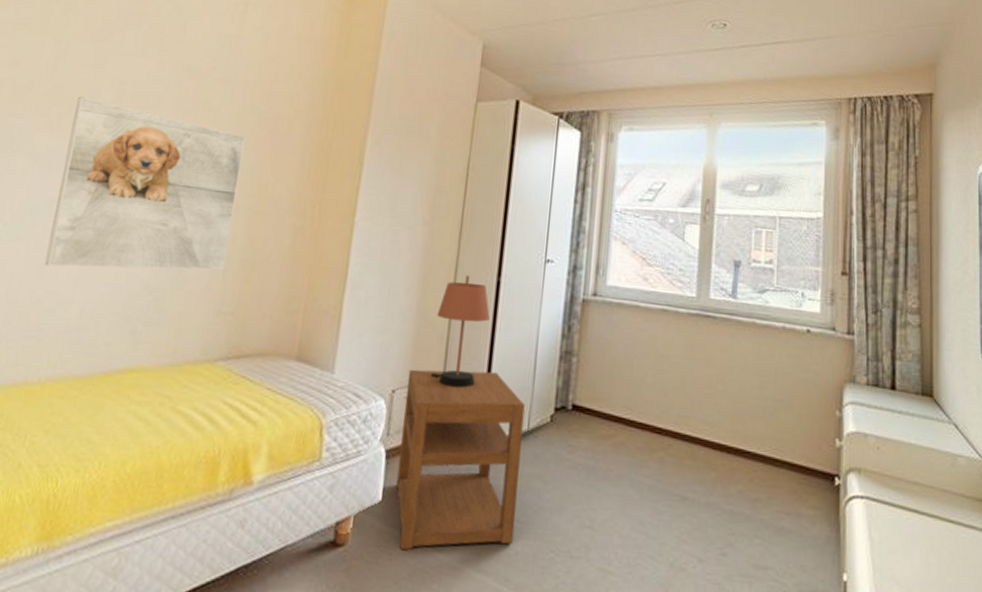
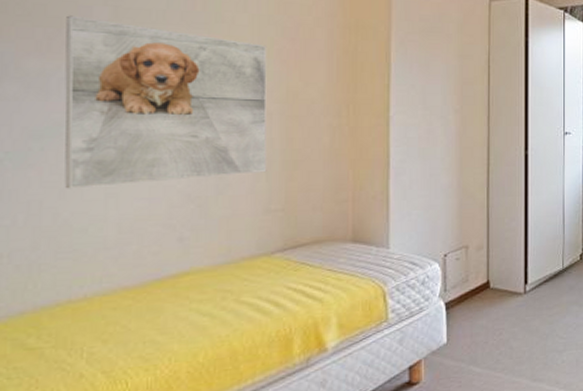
nightstand: present [396,369,525,551] -> none [456,227,560,378]
table lamp: present [431,274,490,388] -> none [476,151,522,245]

